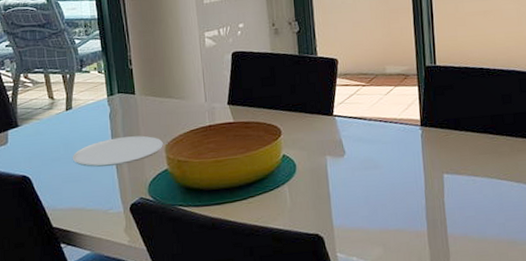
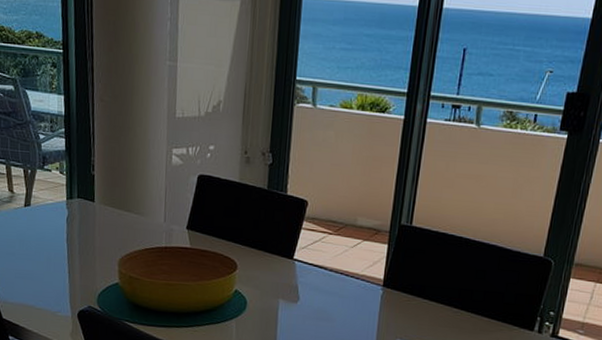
plate: present [72,135,163,168] -> none [26,242,117,271]

